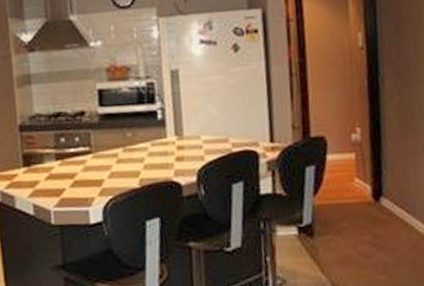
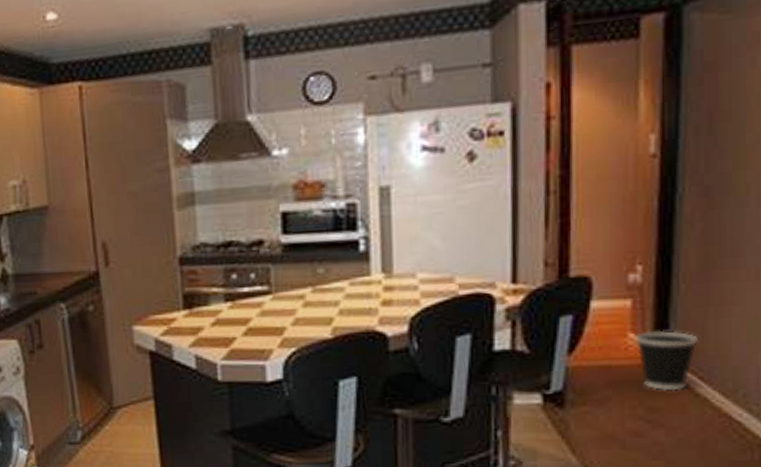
wastebasket: none [359,176,404,222] -> present [634,331,699,391]

